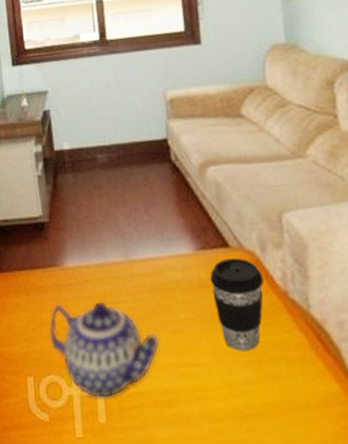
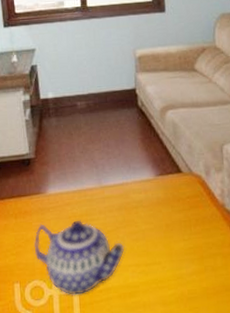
coffee cup: present [209,257,264,350] -> none [166,180,207,251]

